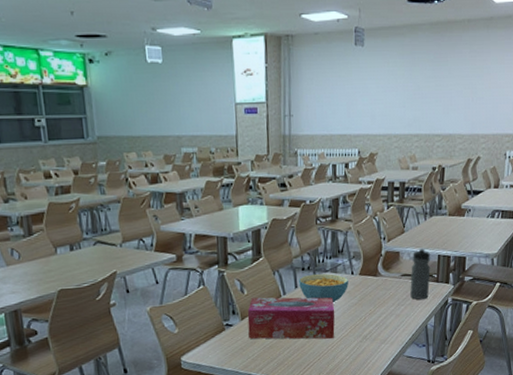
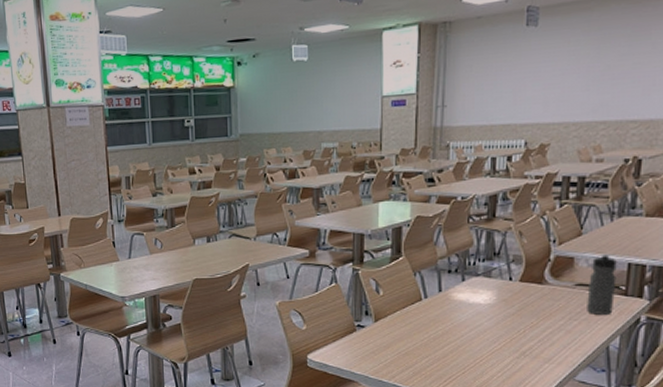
tissue box: present [247,297,335,339] -> none [382,299,486,352]
cereal bowl: present [298,273,349,303] -> none [442,277,506,312]

